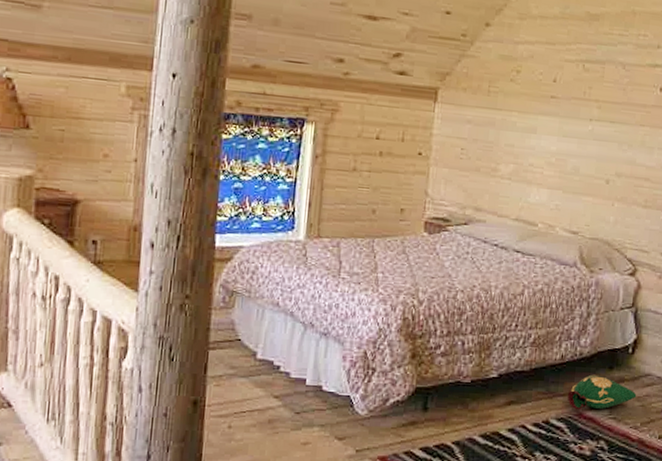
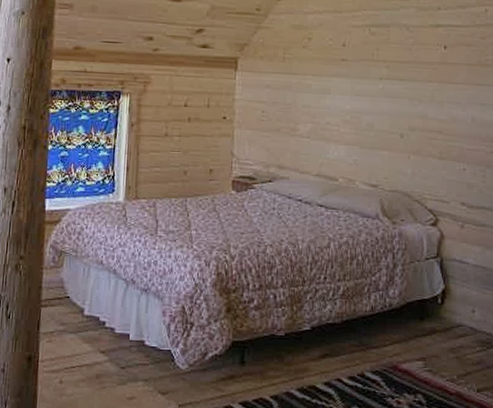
bag: present [568,374,637,410] -> none [381,326,450,363]

